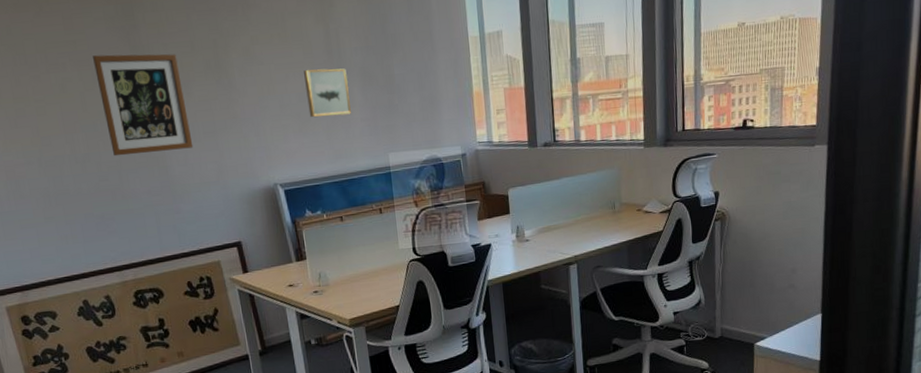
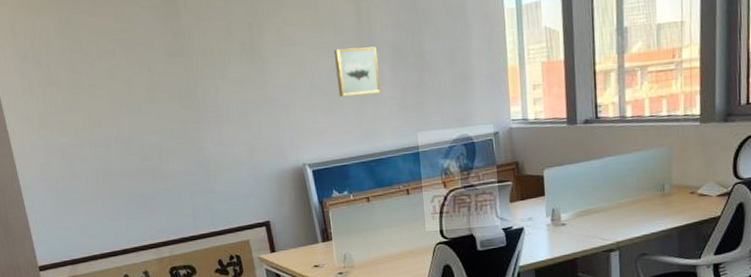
wall art: present [93,54,194,157] -> none [139,38,228,138]

